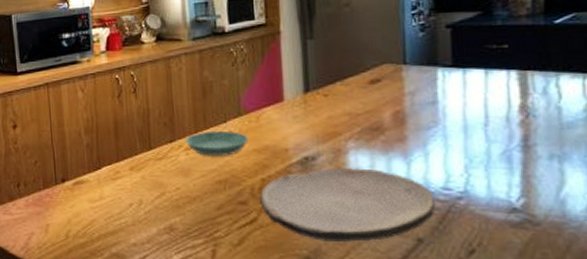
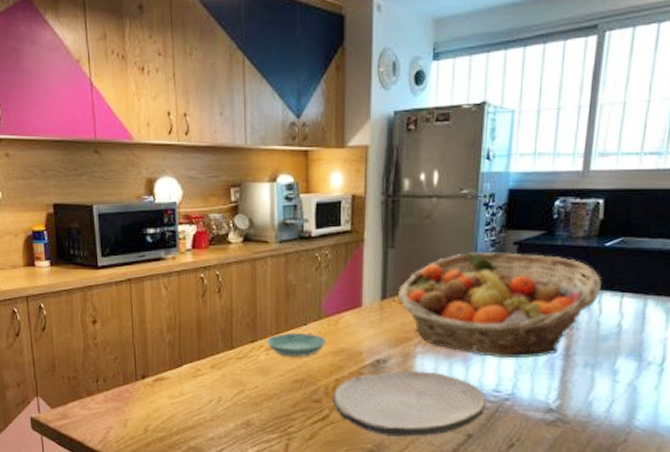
fruit basket: none [321,36,557,152] -> present [397,251,602,359]

